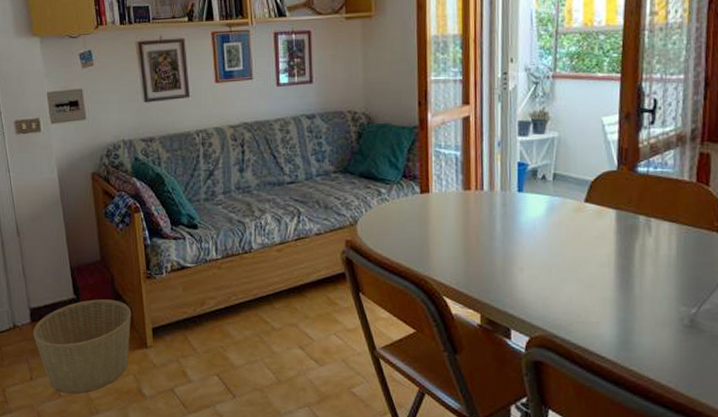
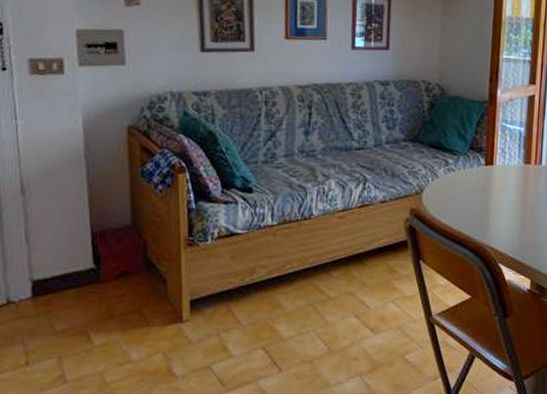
basket: present [32,299,132,394] -> none [33,269,166,379]

